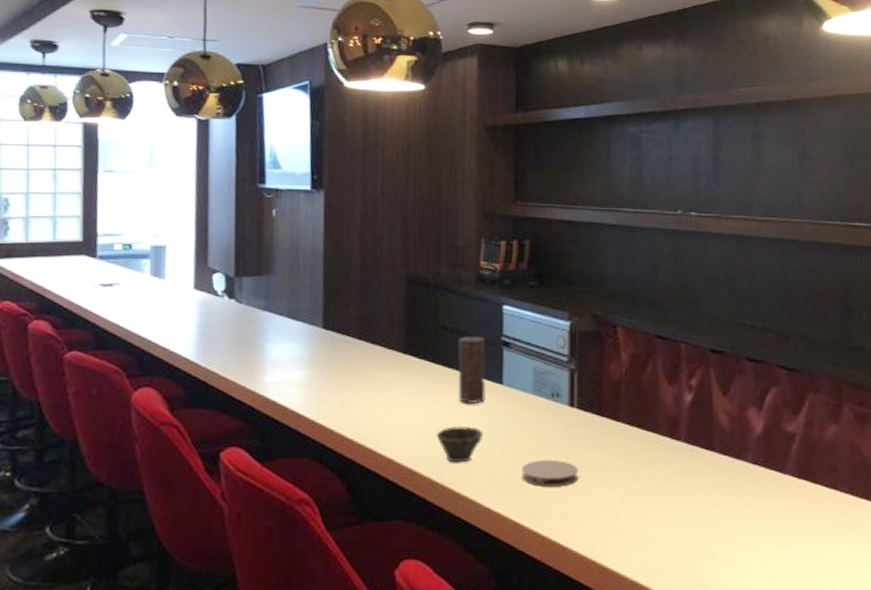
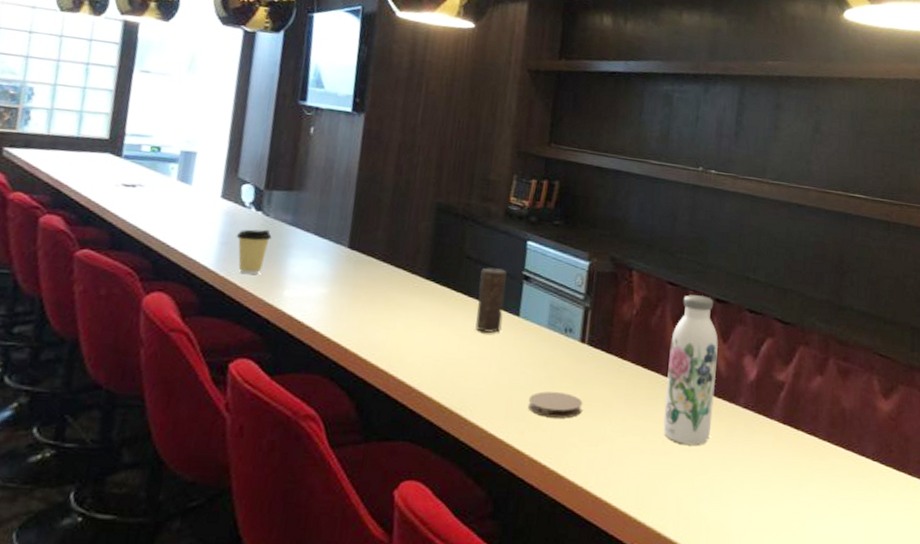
coffee cup: none [212,316,247,363] -> present [236,229,272,275]
cup: present [437,426,484,463] -> none [450,353,496,389]
water bottle: none [666,347,719,506] -> present [663,295,718,445]

